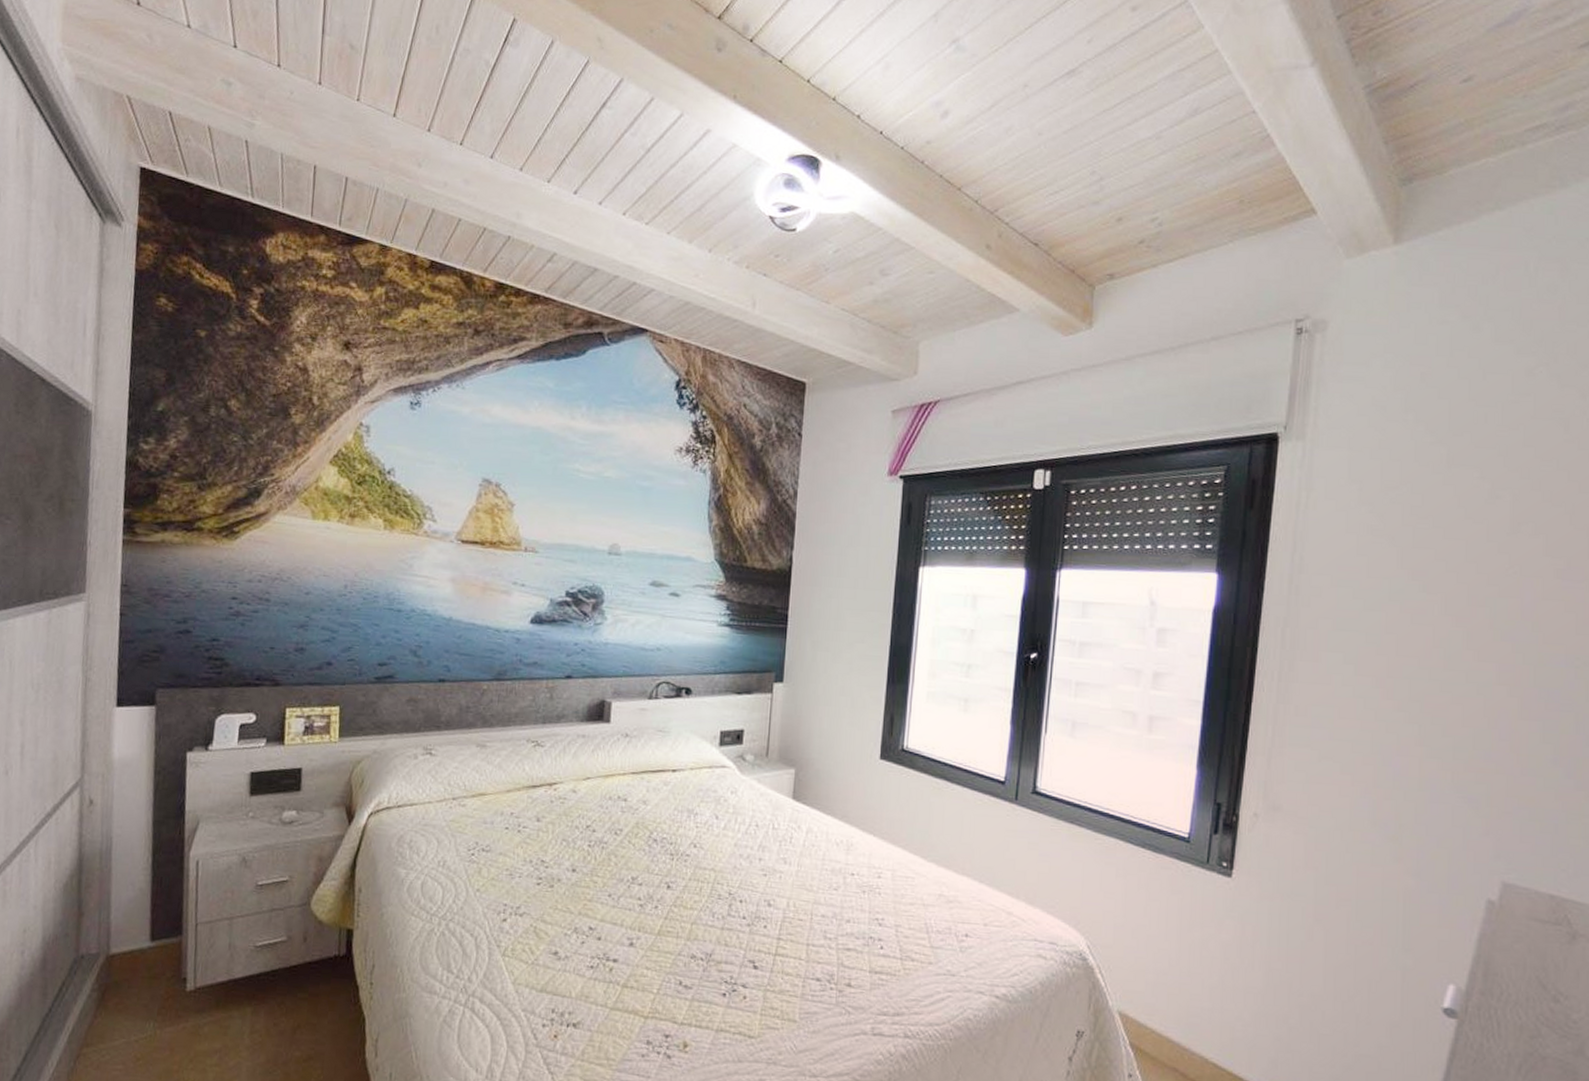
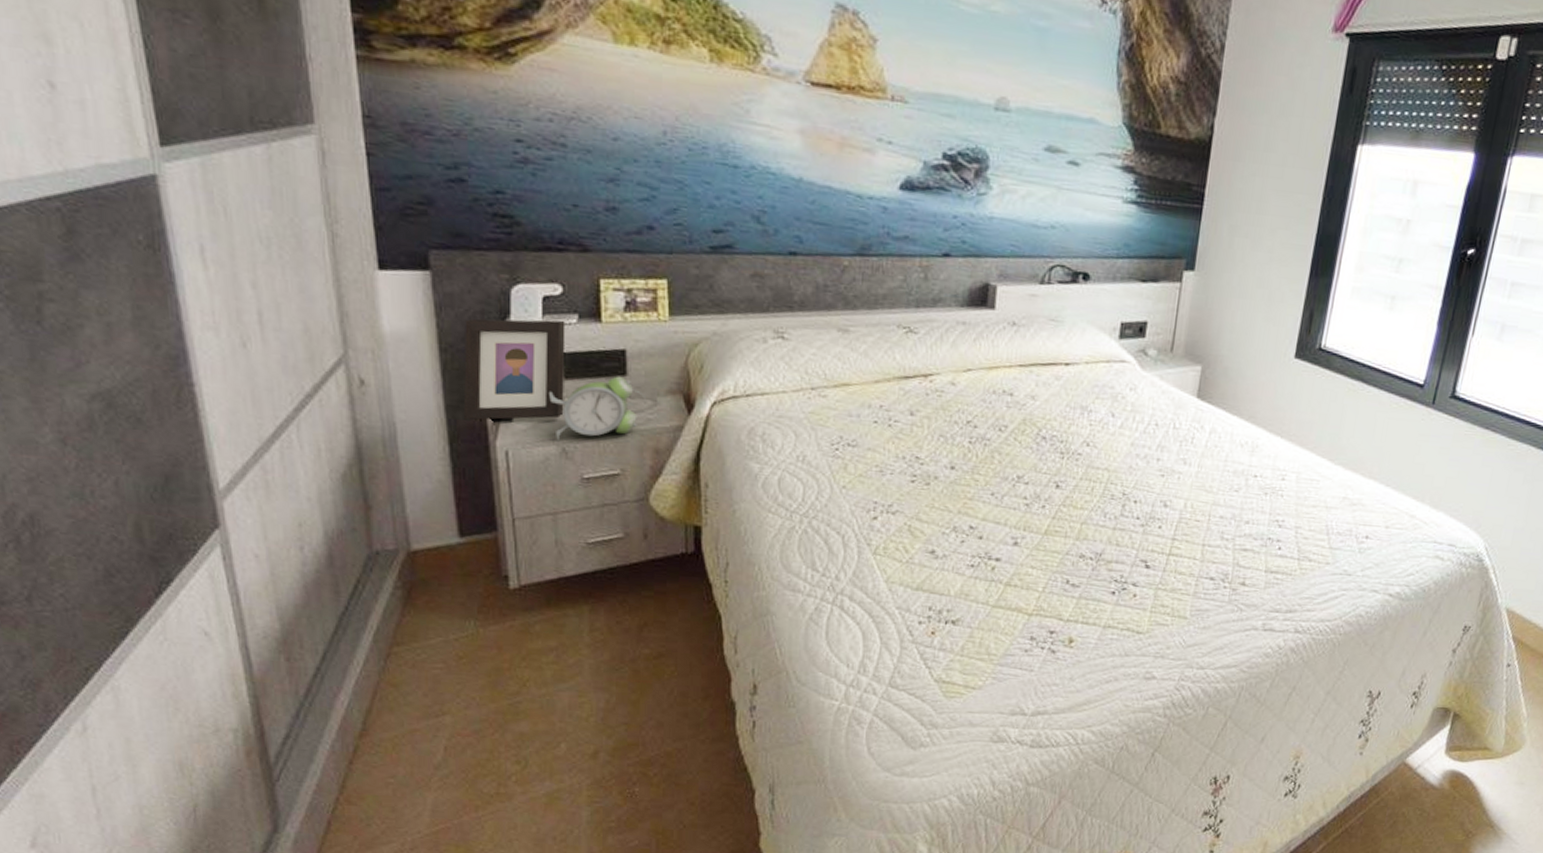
picture frame: none [166,744,256,834] -> present [463,318,566,421]
alarm clock: none [236,791,315,851] -> present [549,376,647,441]

